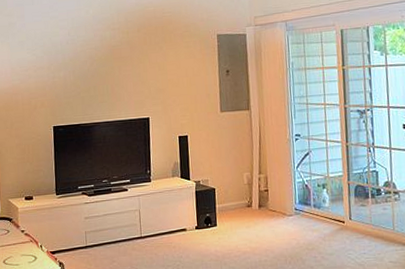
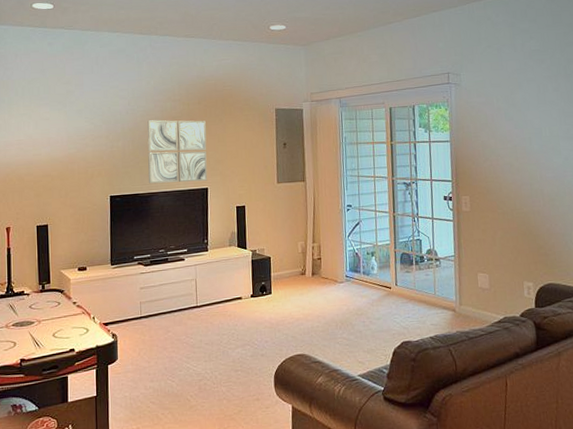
wall art: none [87,49,149,114] -> present [147,120,208,184]

